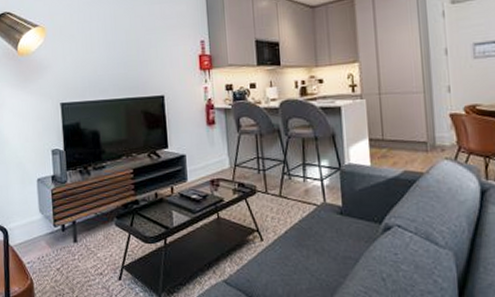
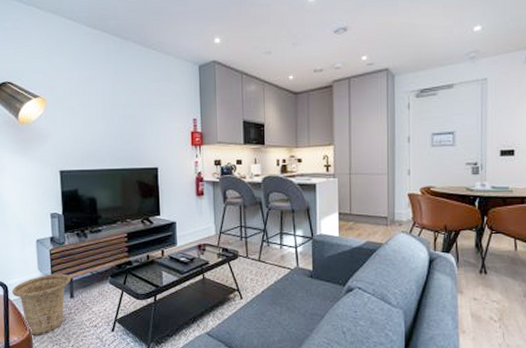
basket: none [12,215,74,285] -> present [12,273,71,335]

